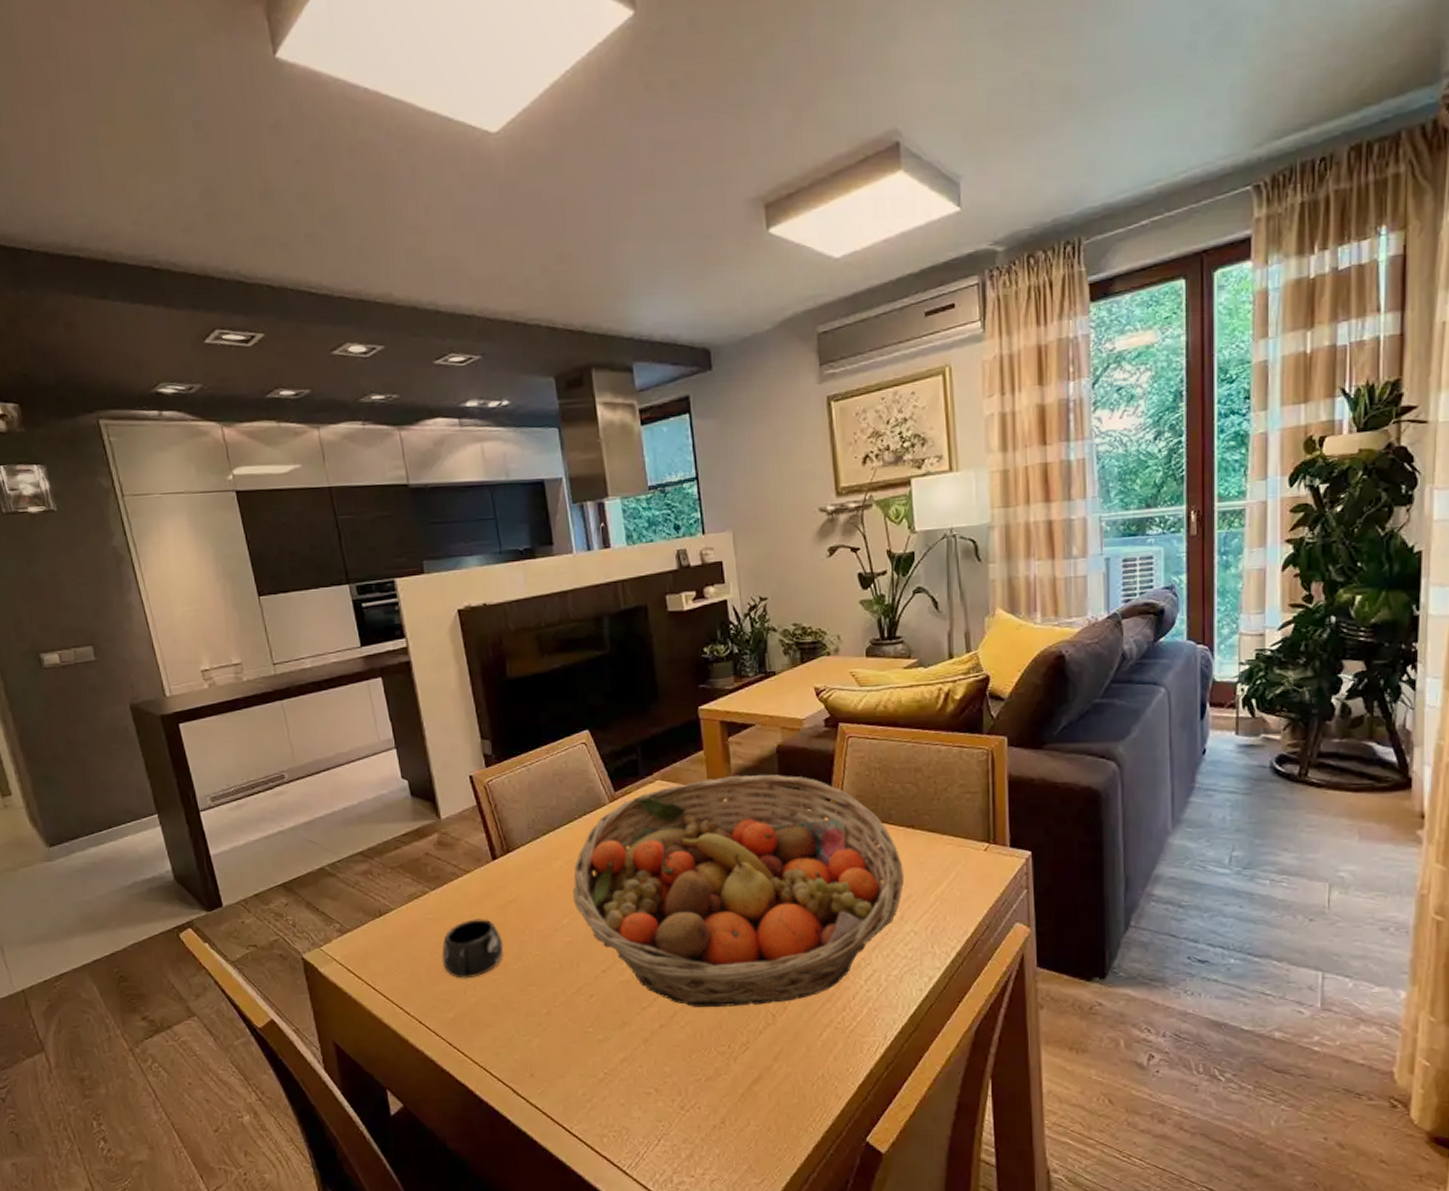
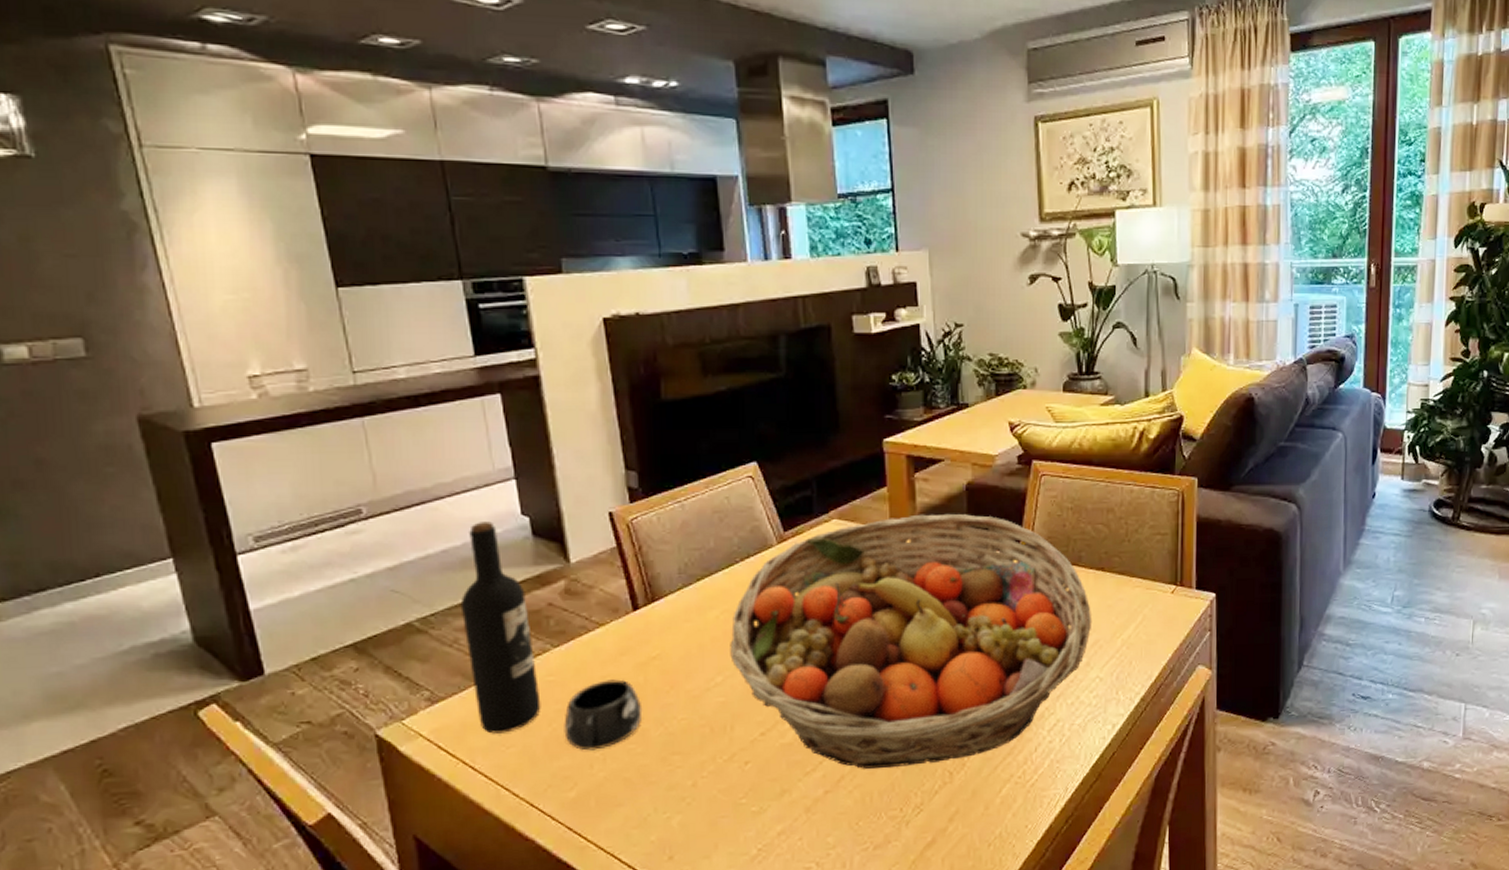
wine bottle: none [359,784,424,961] -> present [460,521,541,734]

